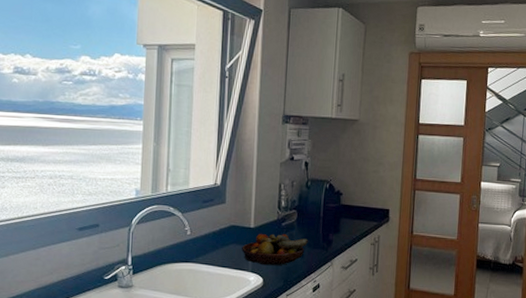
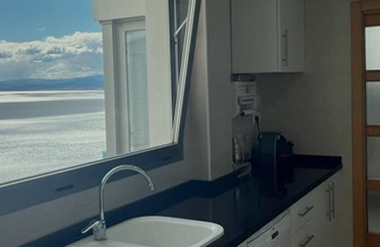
fruit bowl: present [242,233,309,265] -> none [202,185,265,215]

